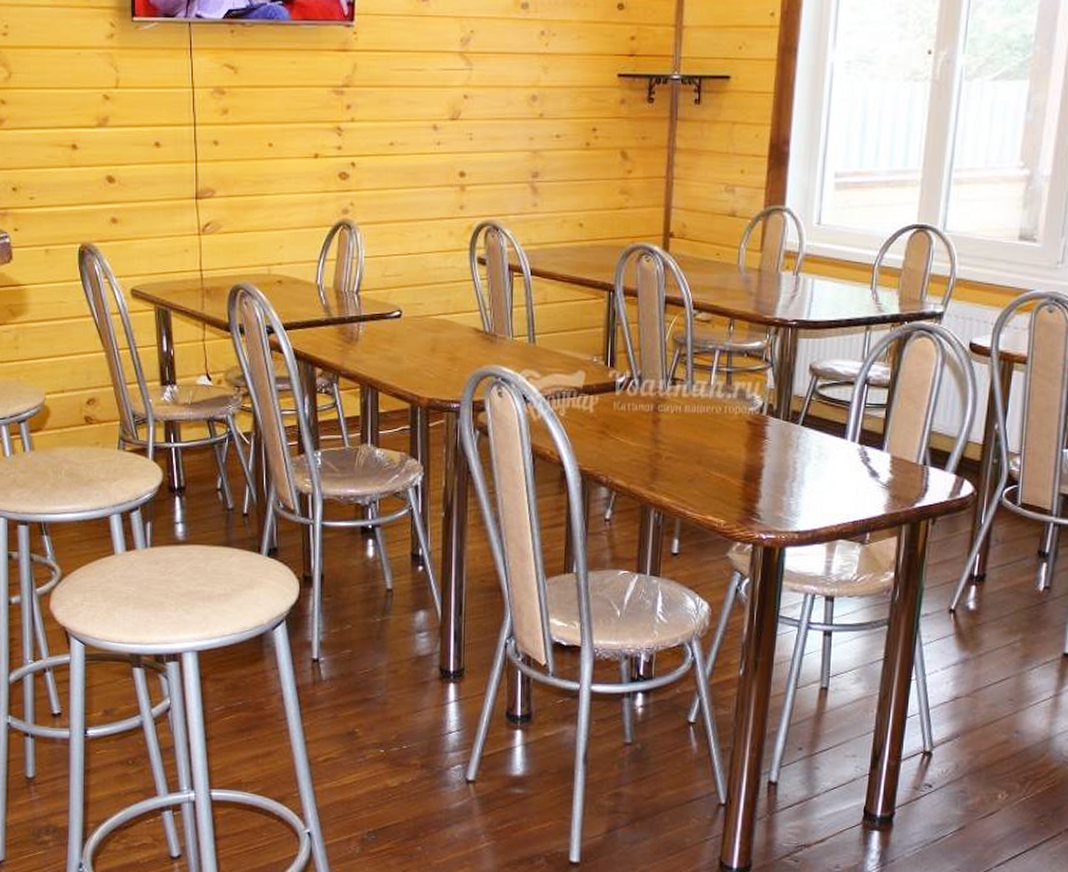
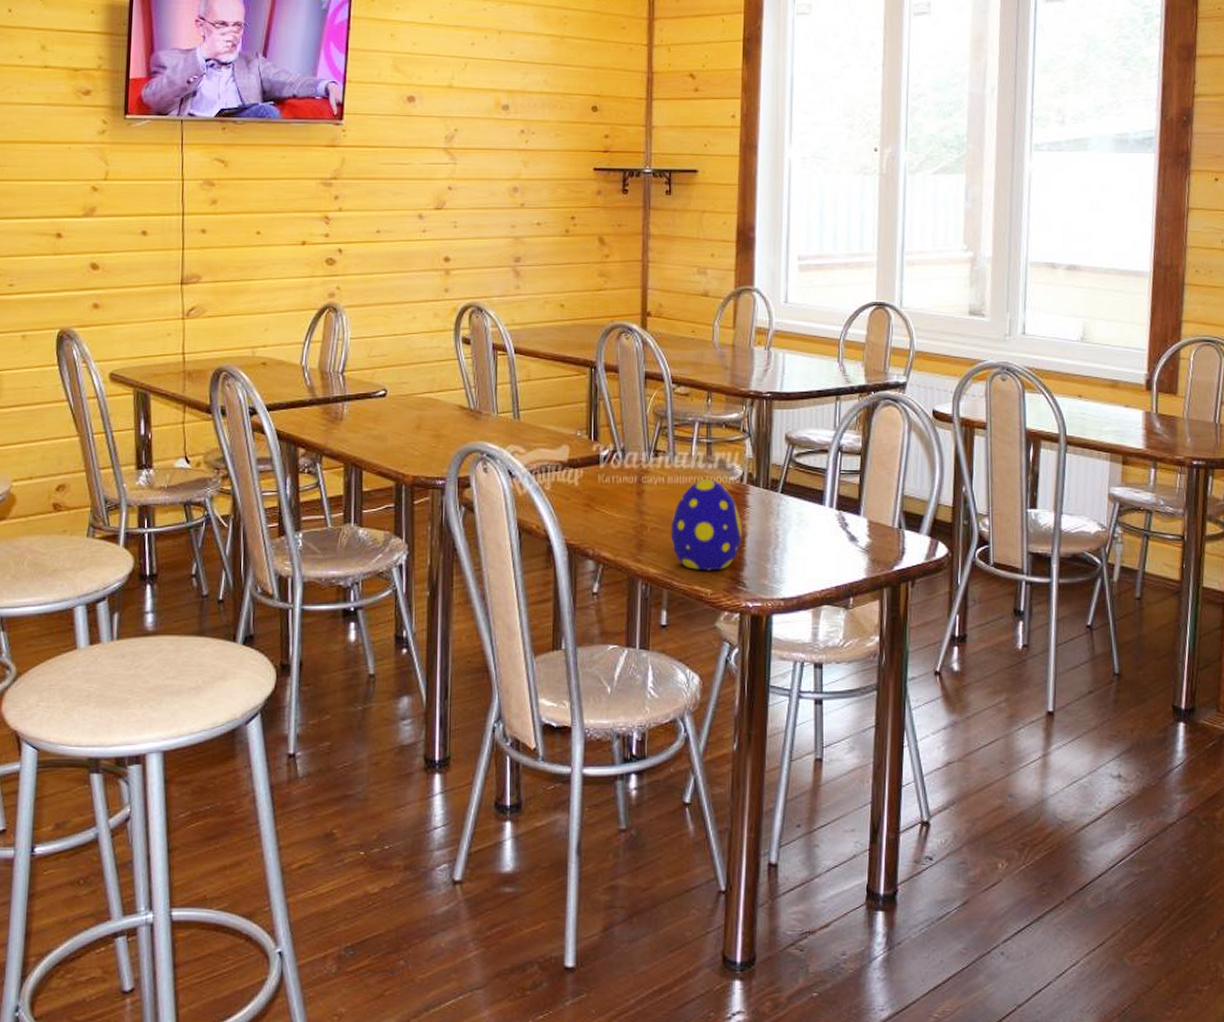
decorative egg: none [685,409,759,502] -> present [671,479,742,571]

